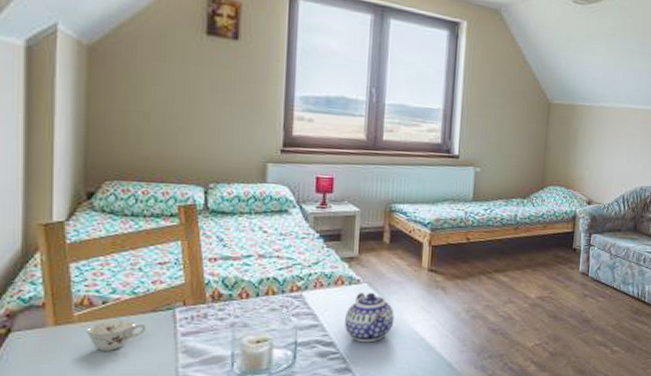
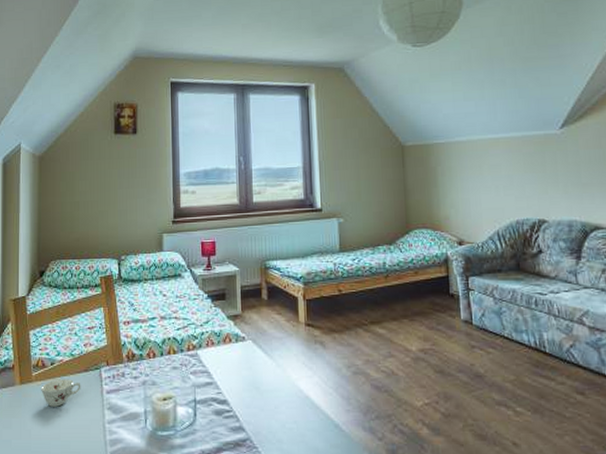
teapot: present [345,292,394,343] -> none [235,349,279,401]

